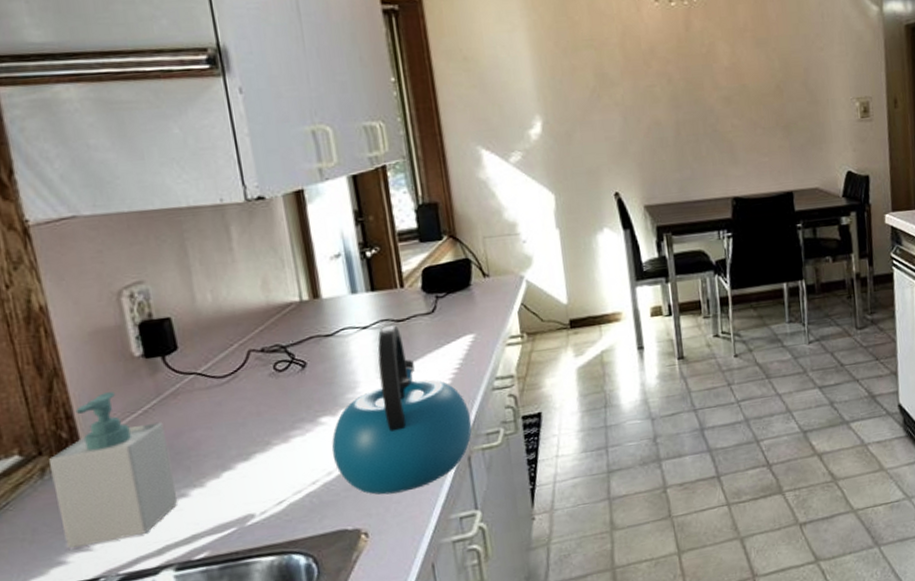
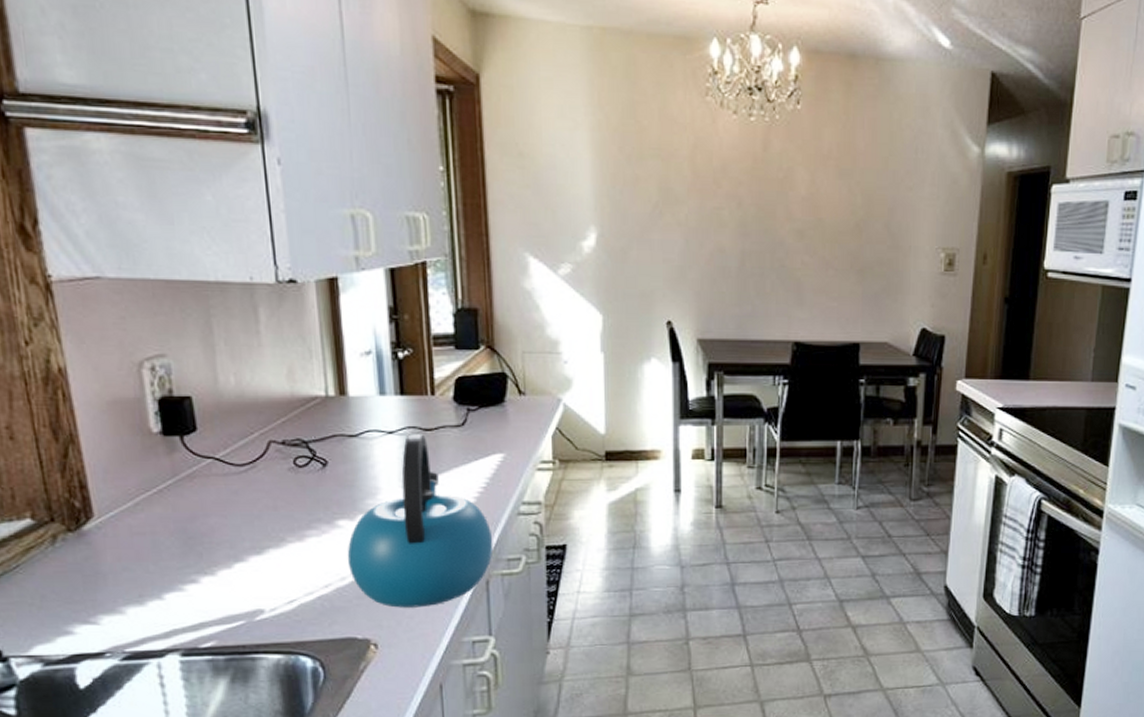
soap bottle: present [49,392,179,549] -> none [61,466,188,620]

